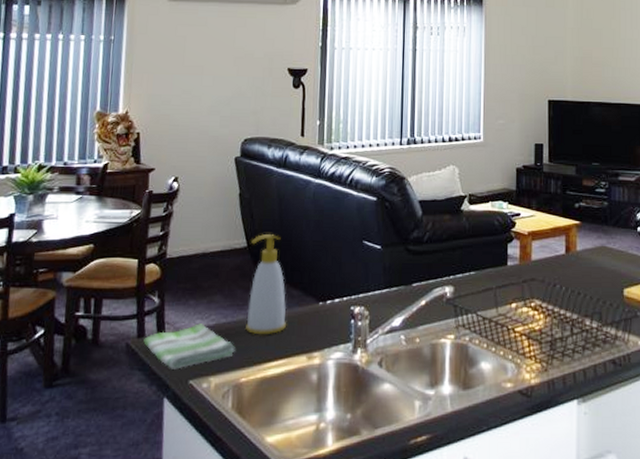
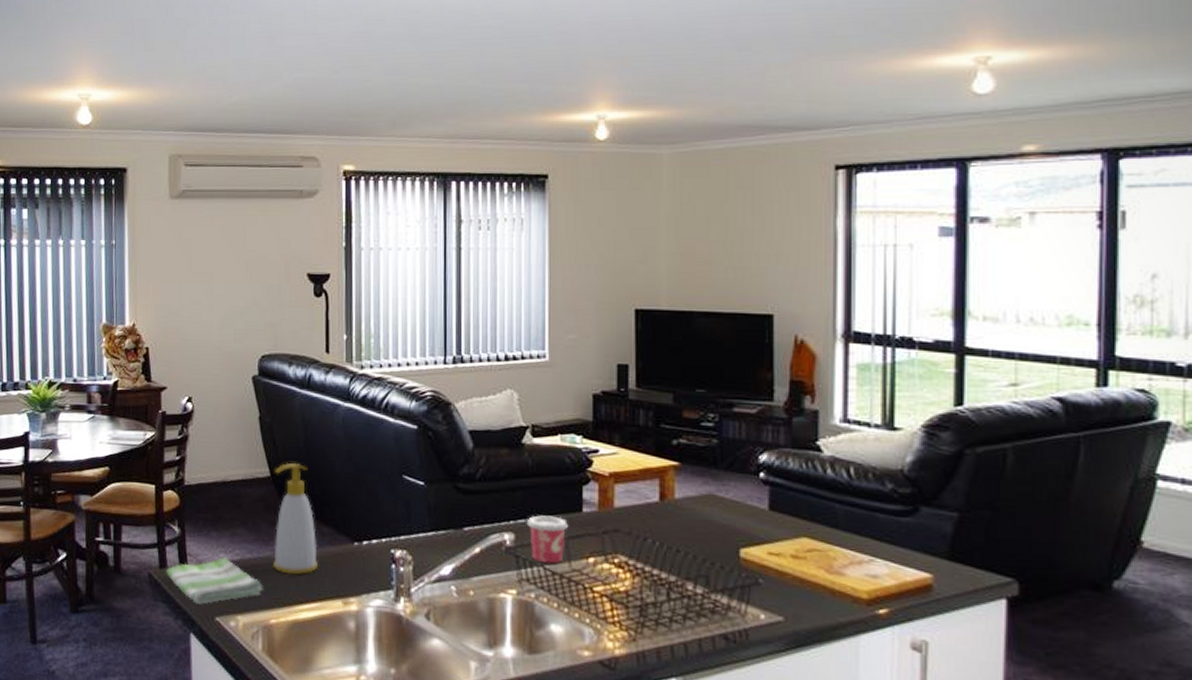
cup: none [463,270,496,311] -> present [526,515,568,564]

